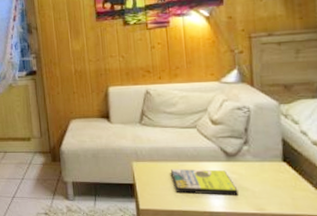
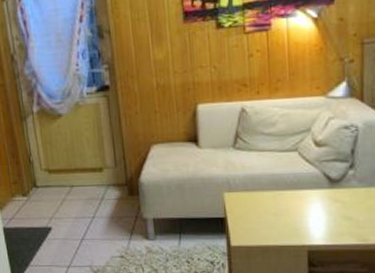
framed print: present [171,169,238,196] -> none [268,197,341,227]

